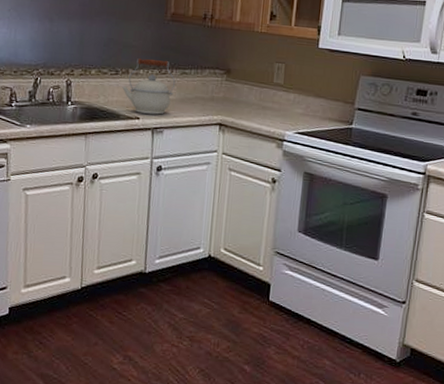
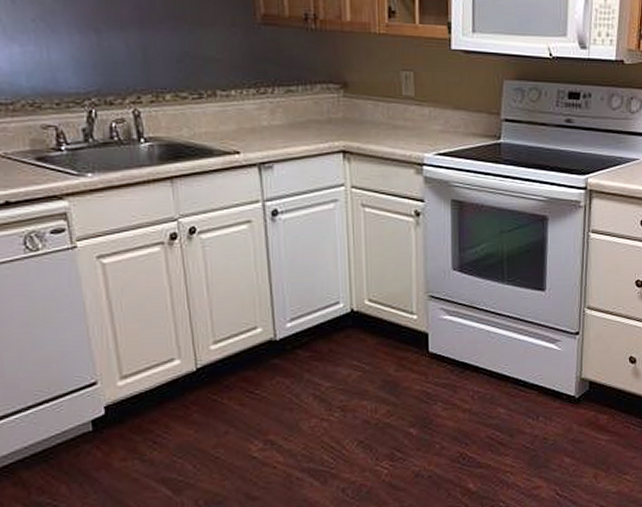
kettle: present [122,58,176,115] -> none [210,75,280,146]

